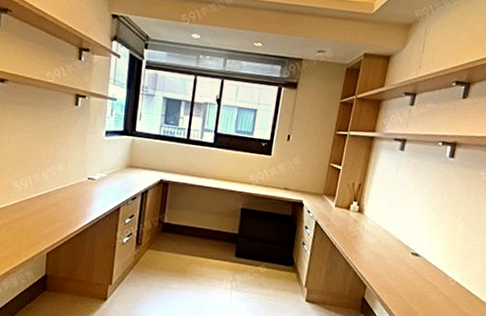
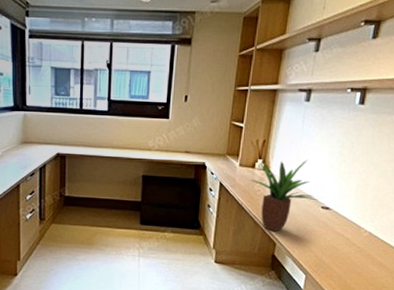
potted plant: none [345,203,409,274] -> present [250,160,319,232]

